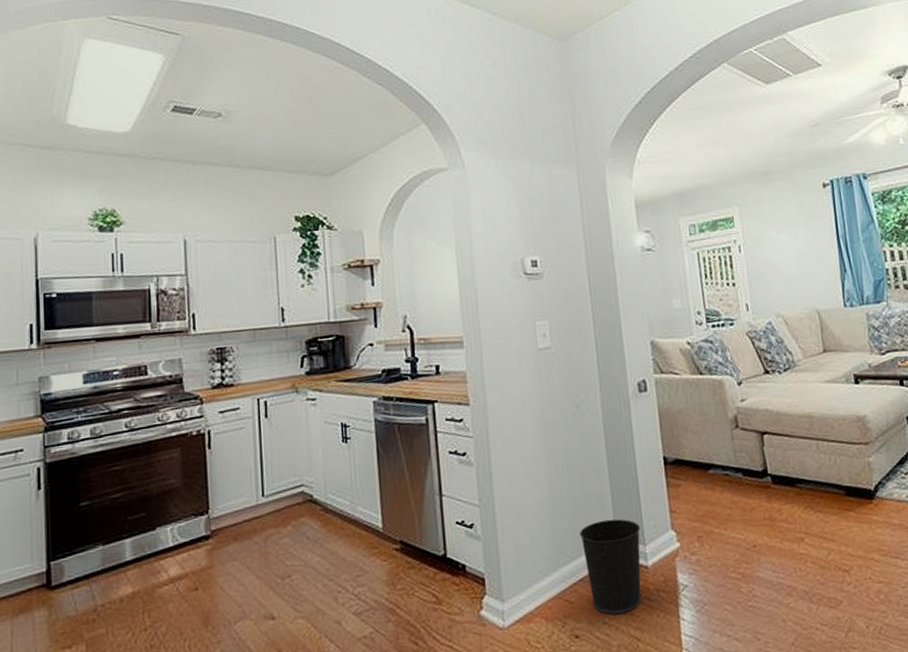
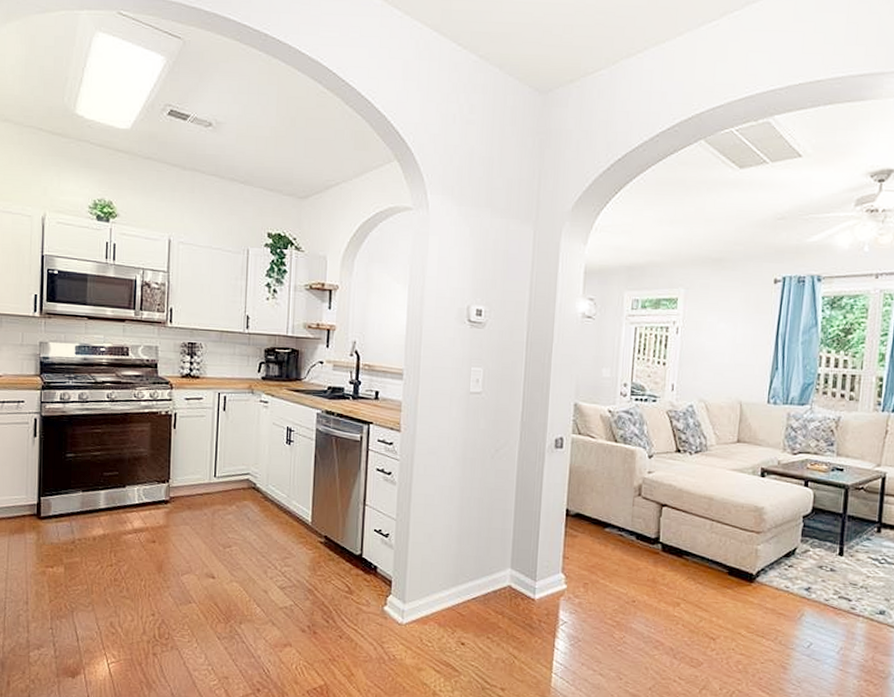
wastebasket: present [580,519,641,615] -> none [480,552,534,633]

